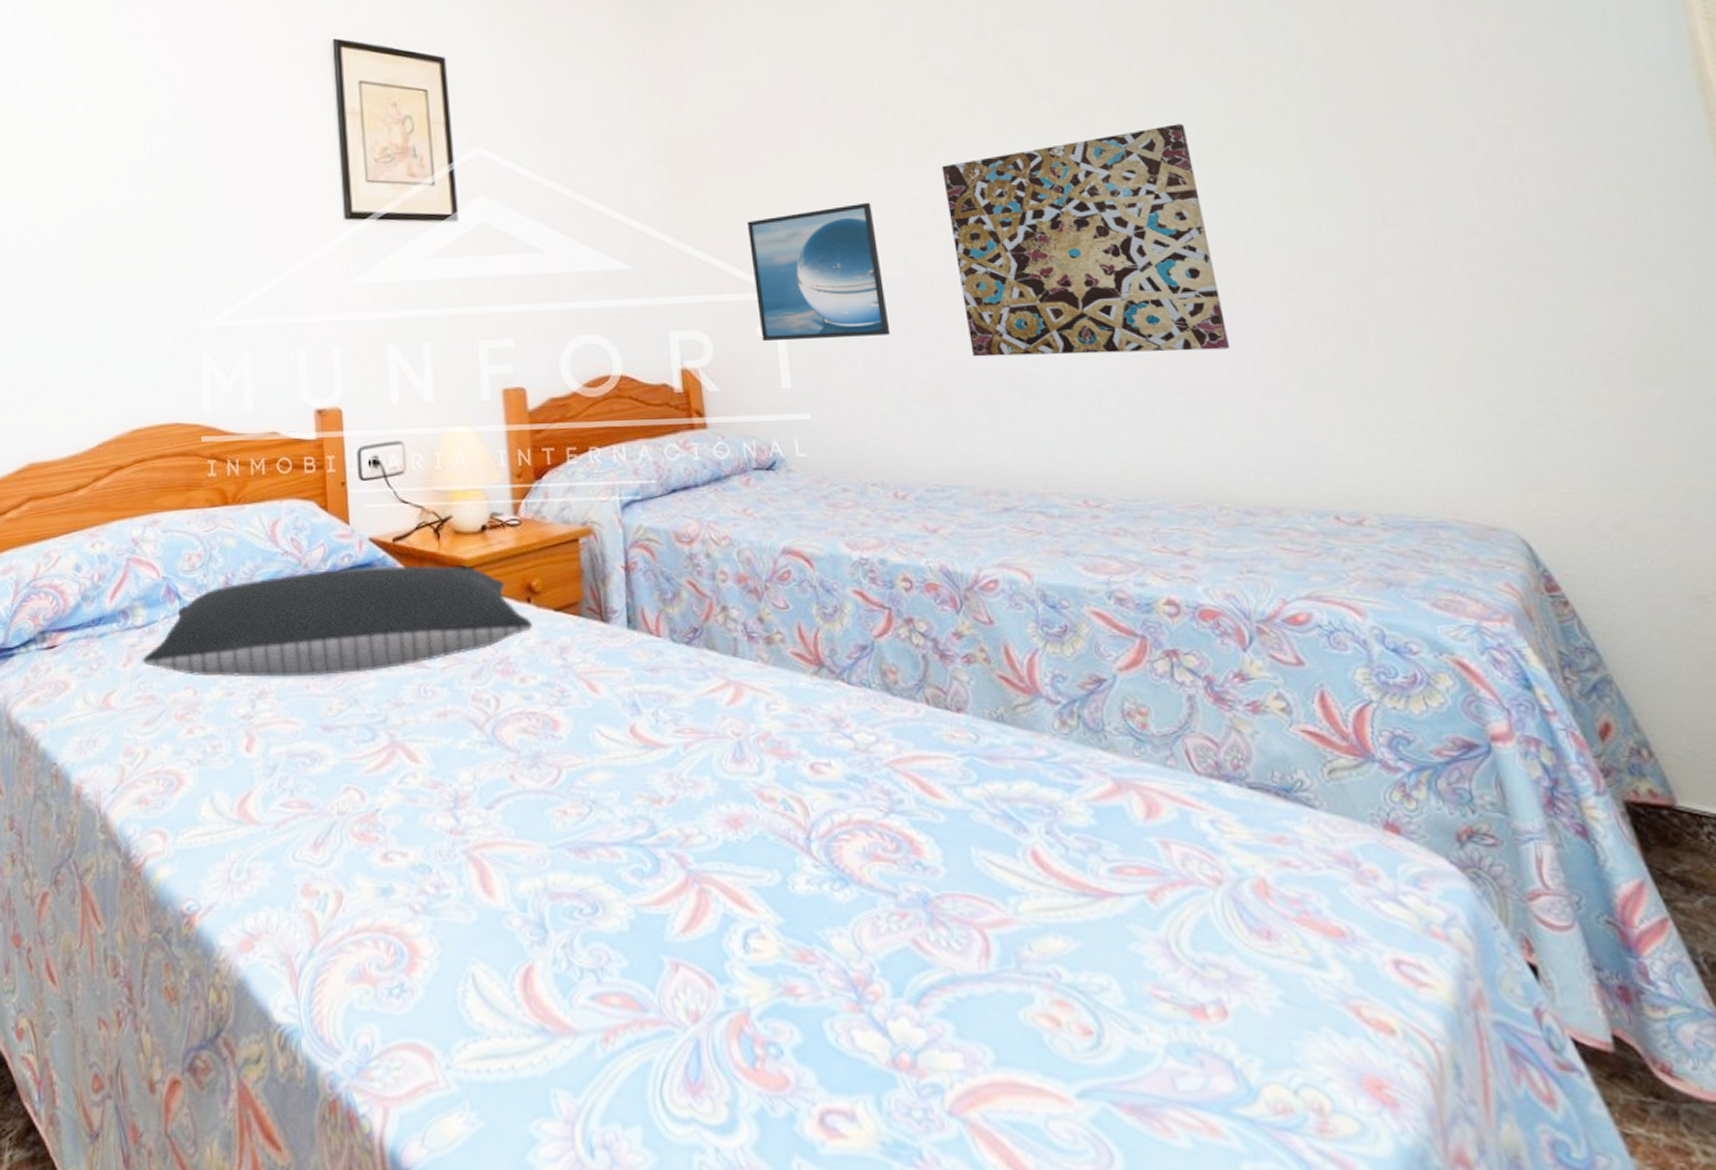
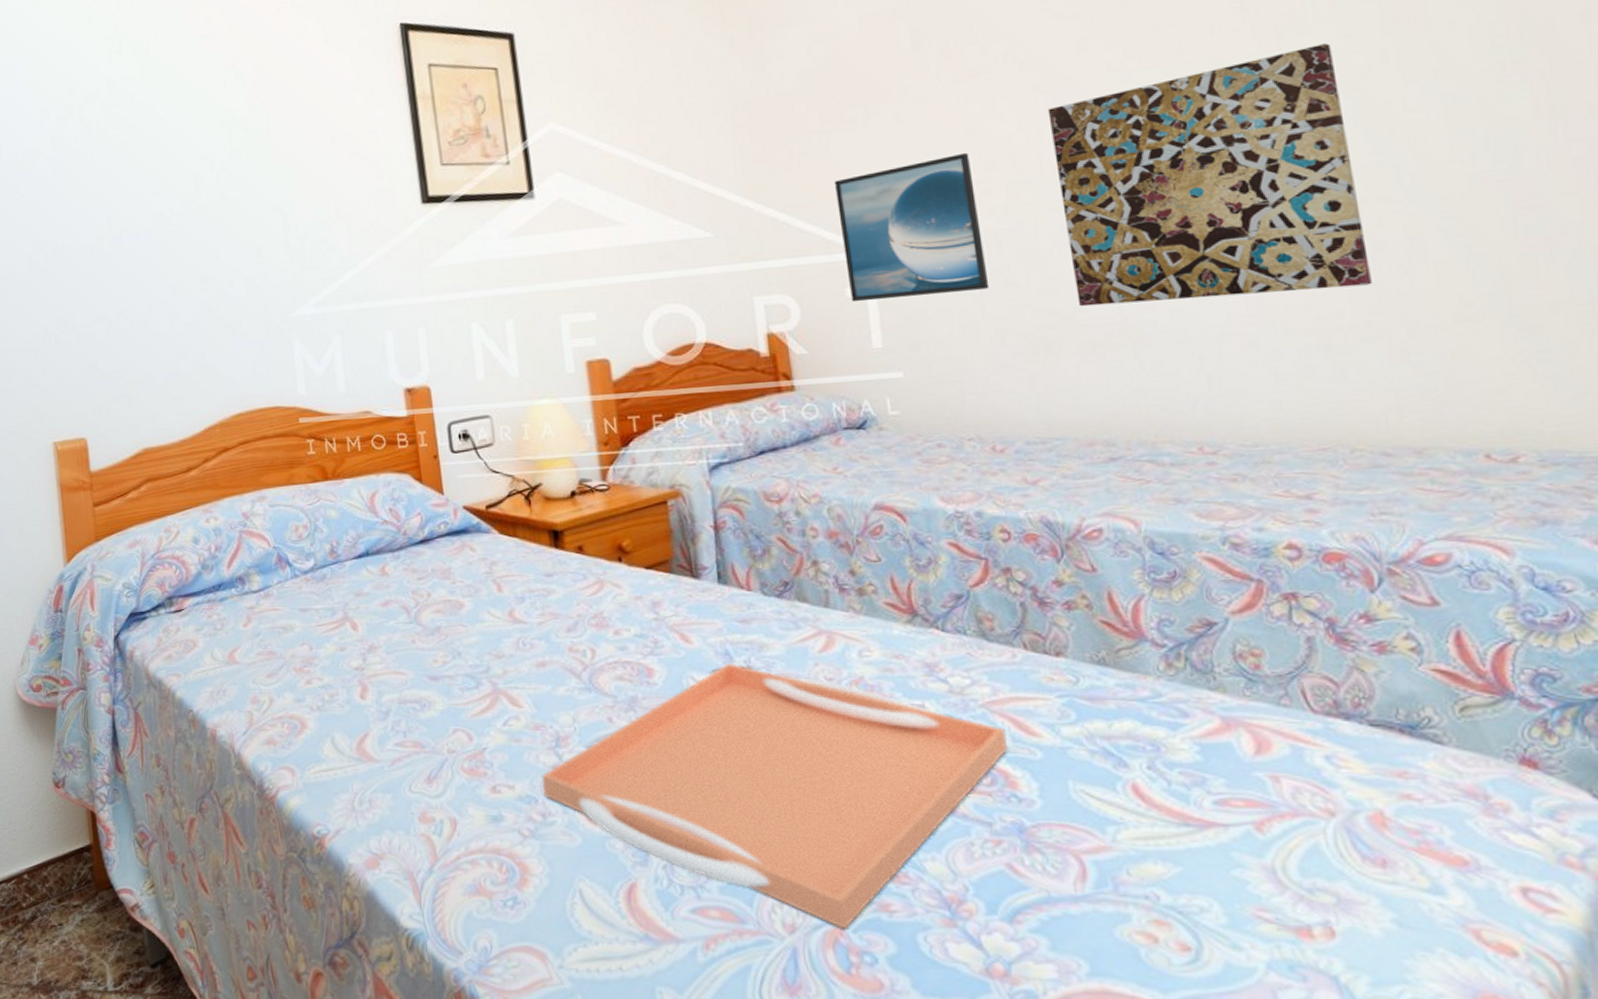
pillow: present [142,565,532,677] -> none [260,529,624,634]
serving tray: none [437,716,912,1017] -> present [541,663,1007,929]

